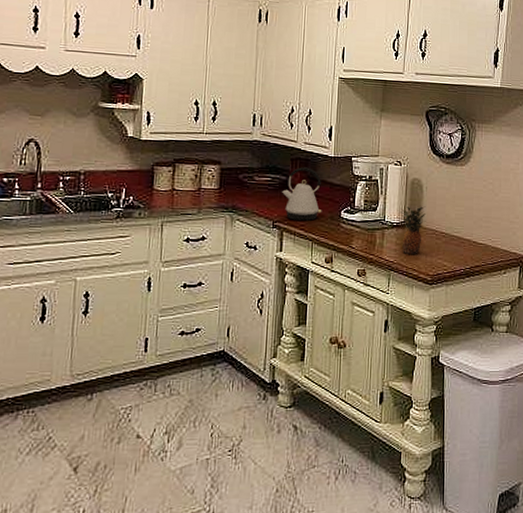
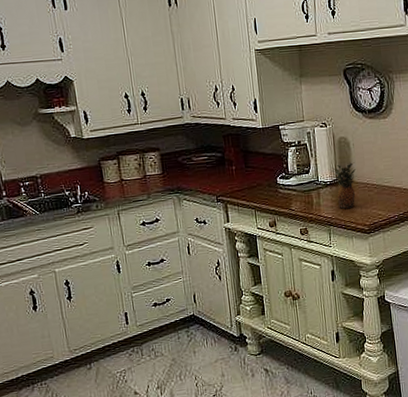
kettle: present [282,167,322,221] -> none [220,141,260,193]

